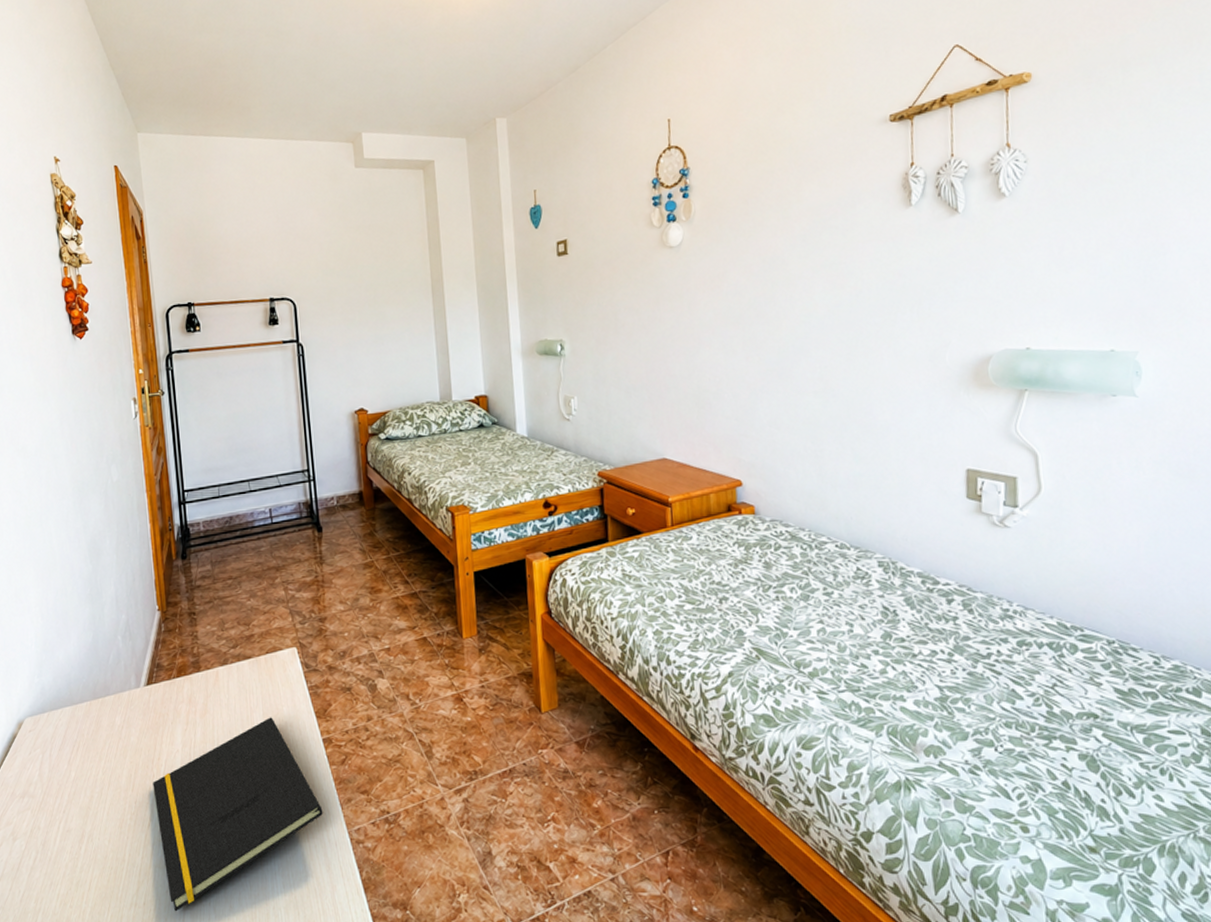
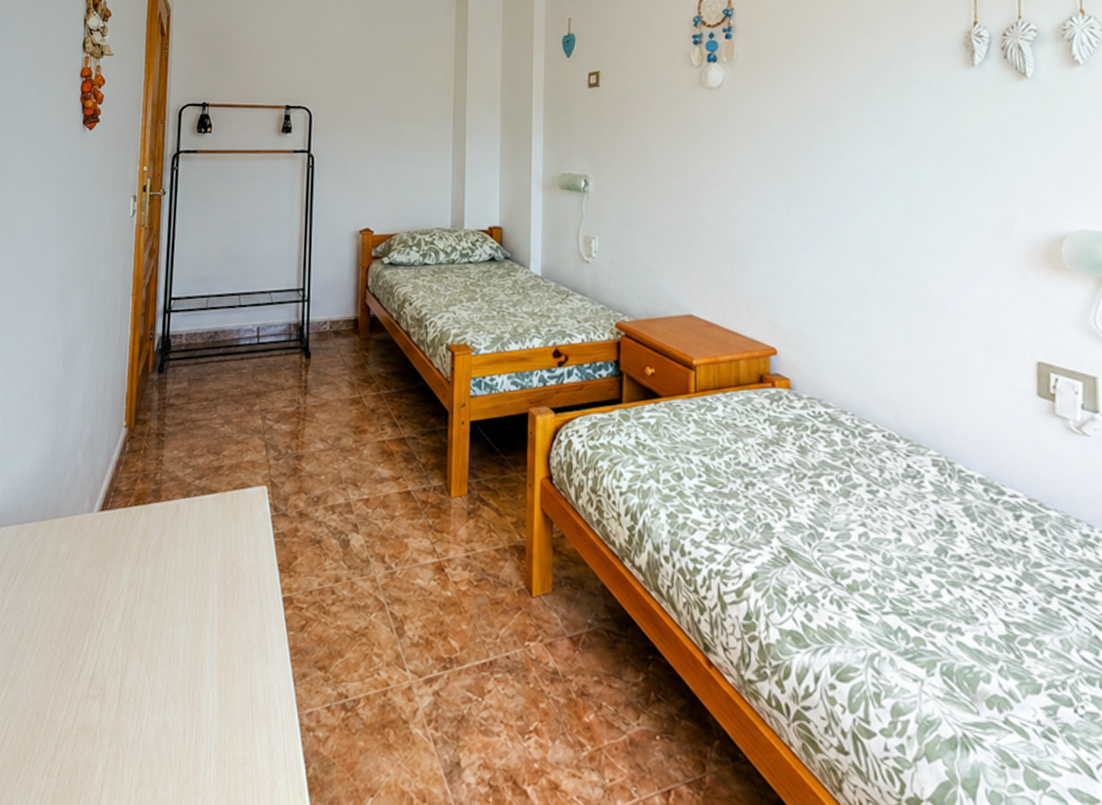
notepad: present [153,717,323,912] -> none [88,564,273,789]

